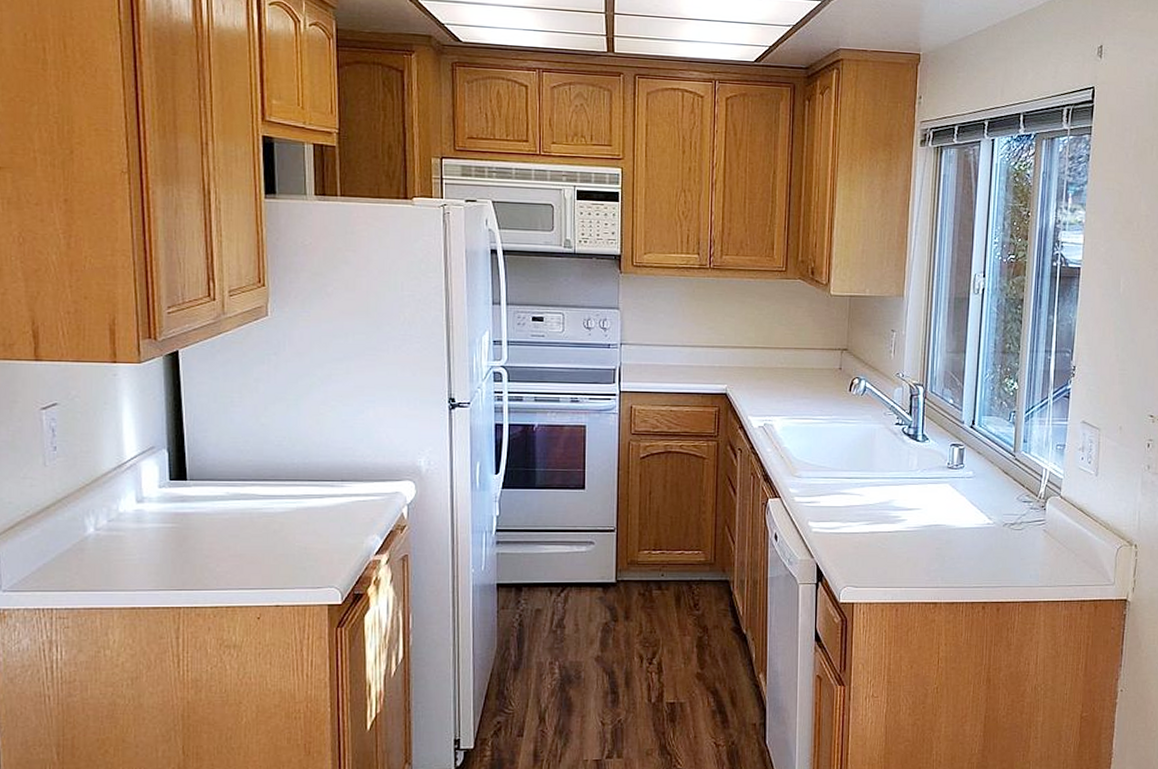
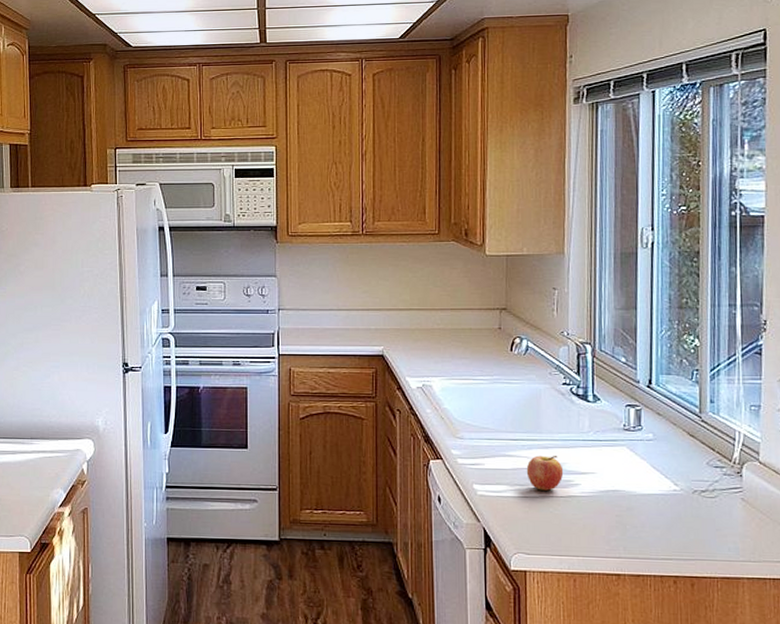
fruit: none [858,493,892,526] -> present [526,455,564,491]

